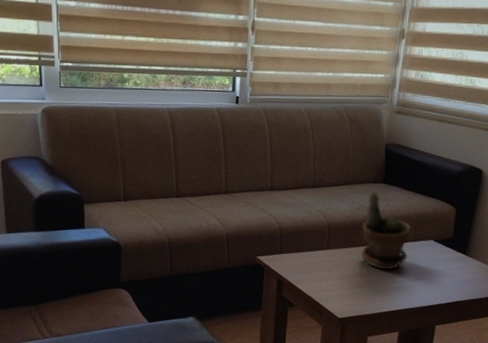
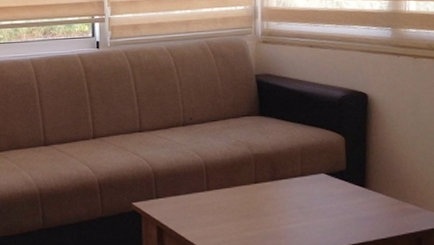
potted plant: present [361,190,411,270] -> none [242,124,298,210]

